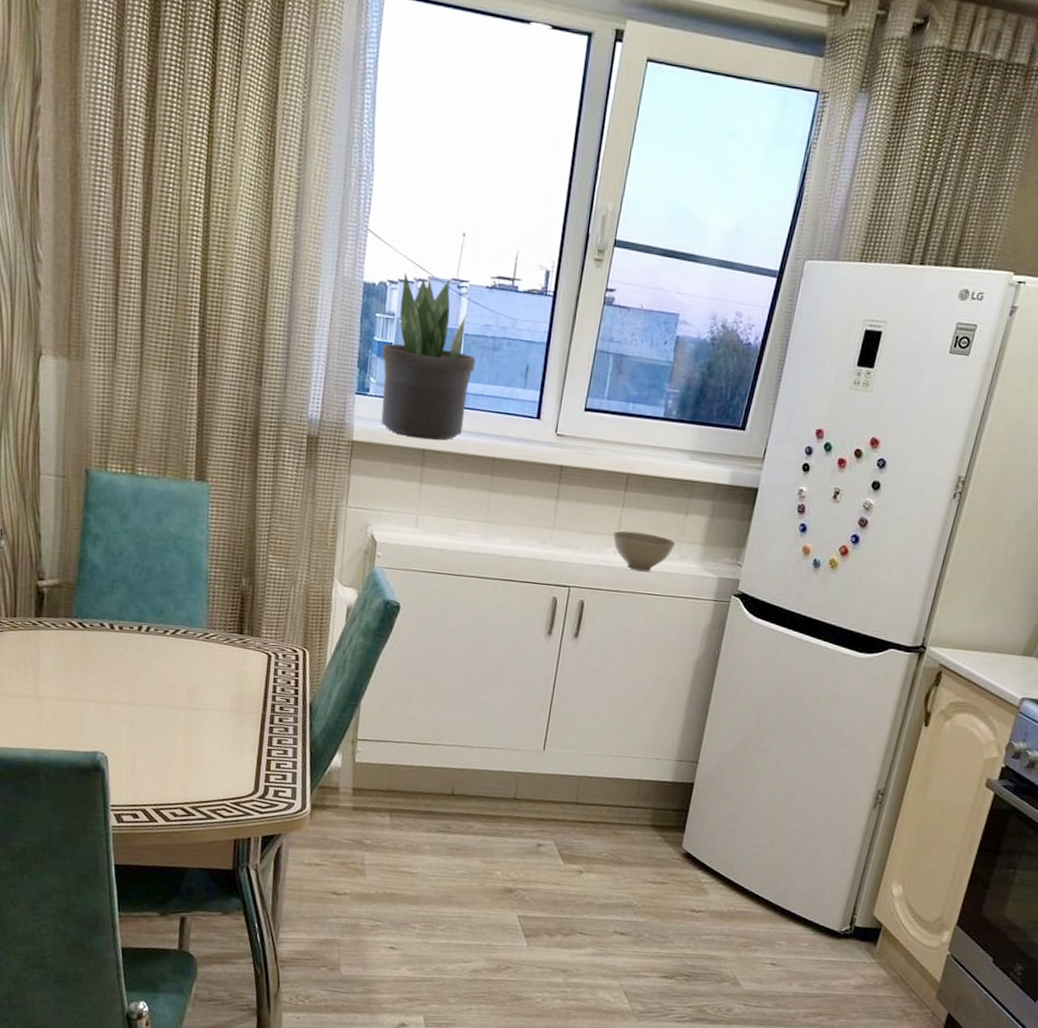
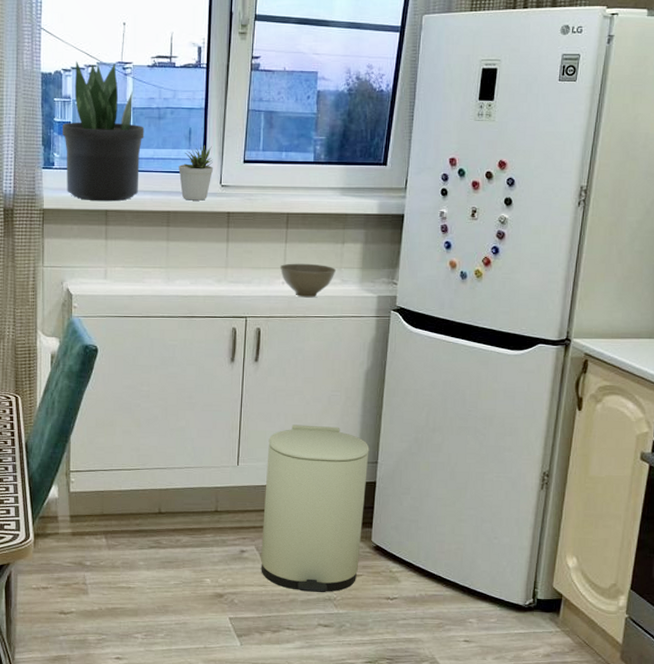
potted plant: none [510,385,551,450] -> present [178,145,214,201]
pedal bin: none [558,711,691,899] -> present [261,424,369,593]

